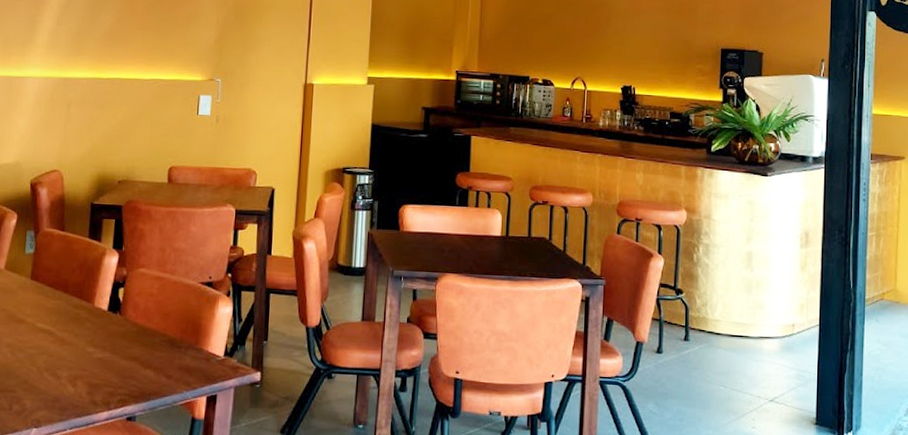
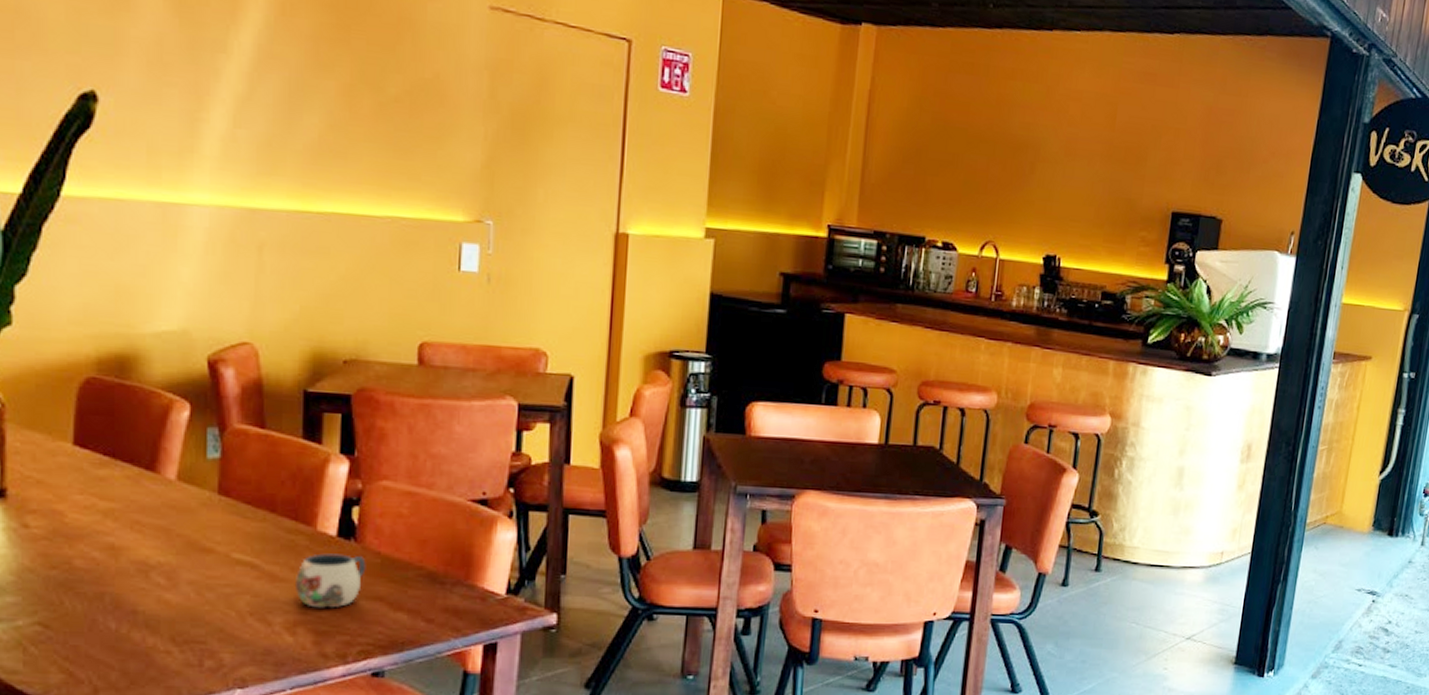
mug: none [77,323,127,366] -> present [296,553,366,608]

